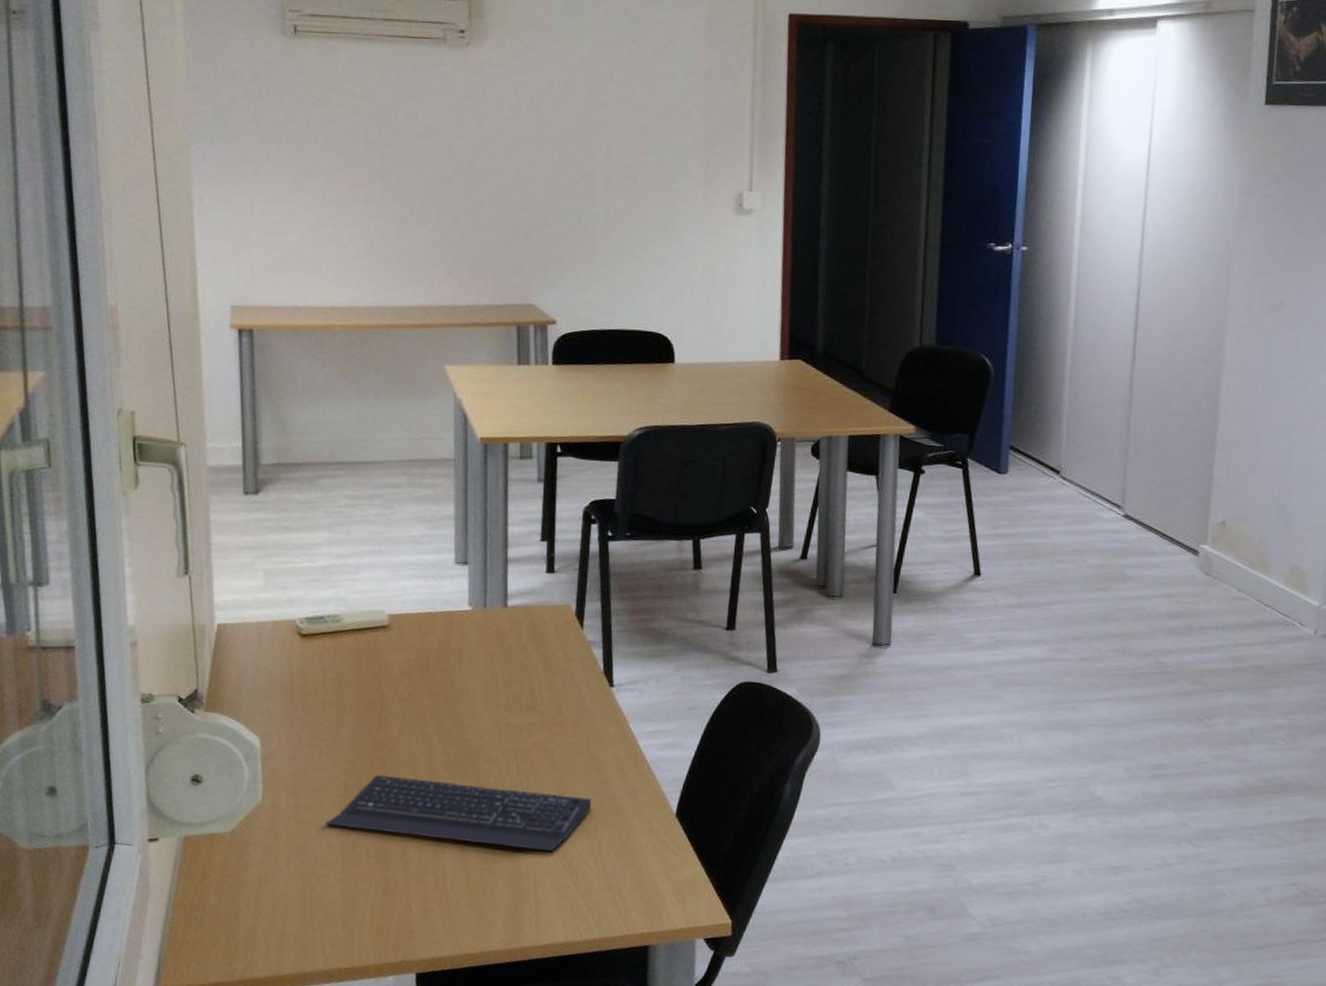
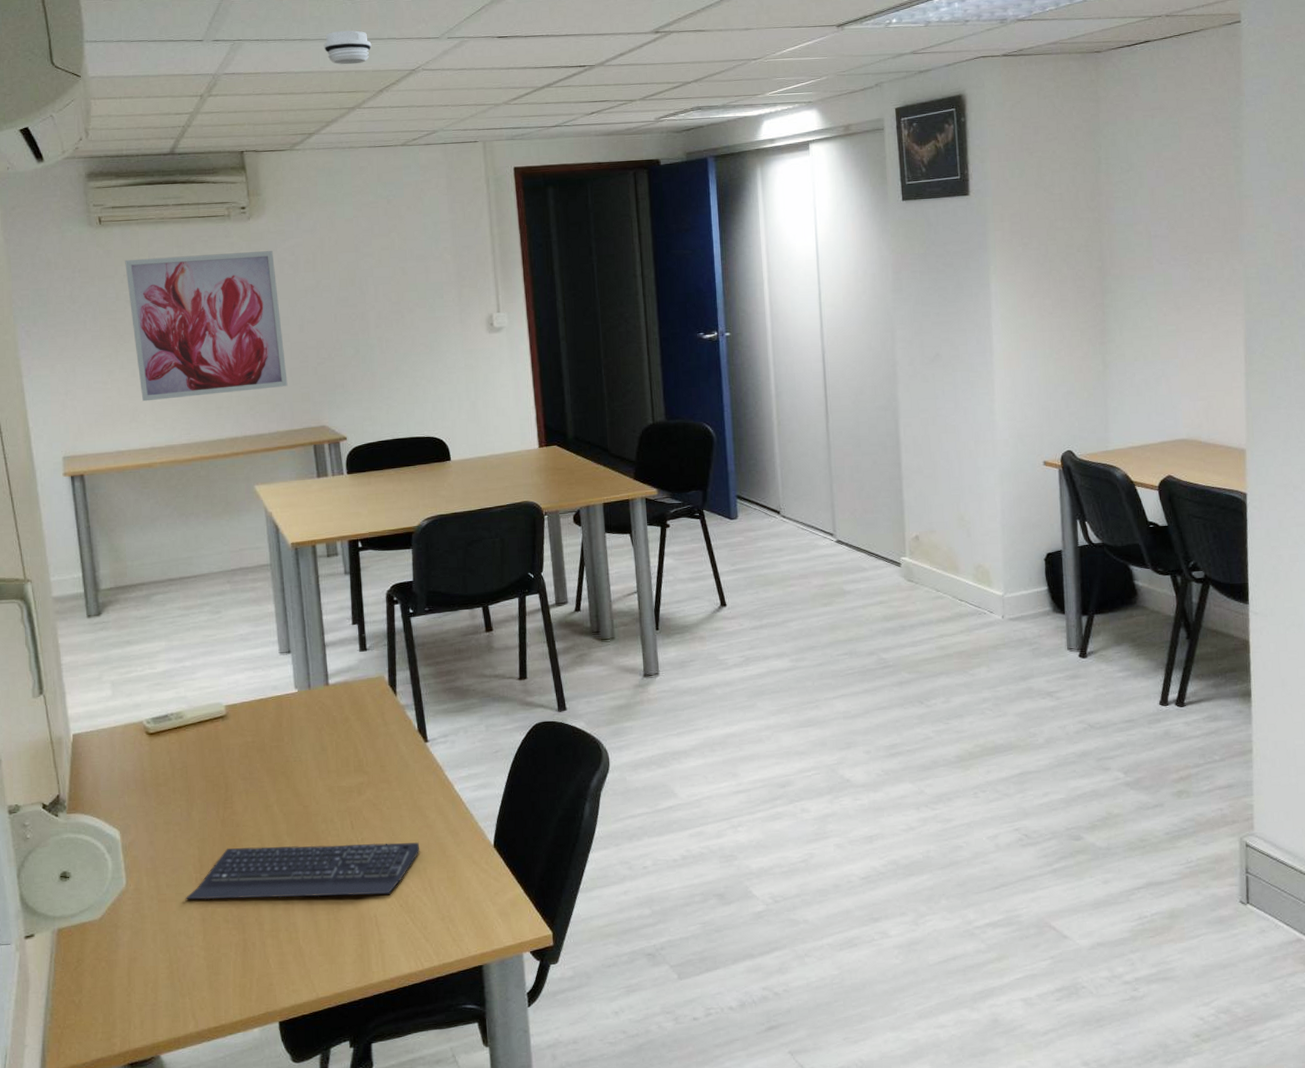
wall art: none [319,80,495,253] -> present [125,251,288,402]

